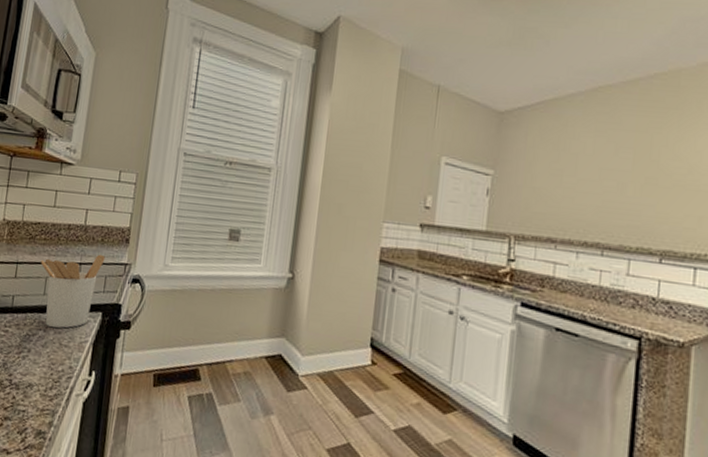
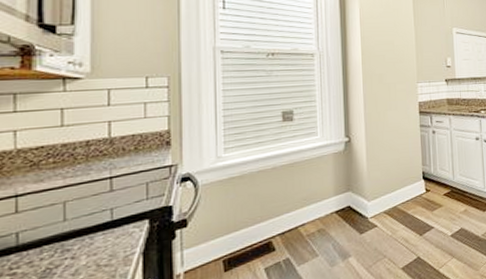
utensil holder: present [41,254,105,328] -> none [53,162,143,252]

